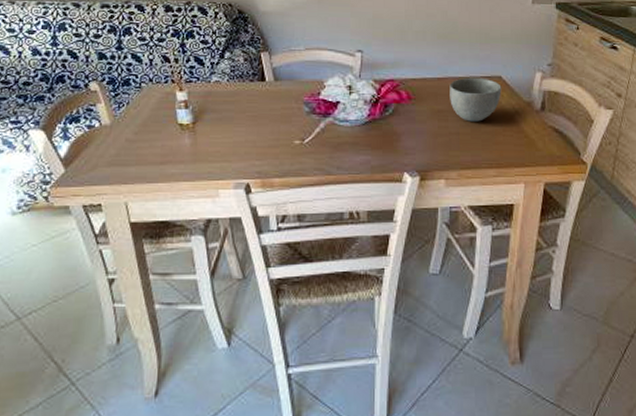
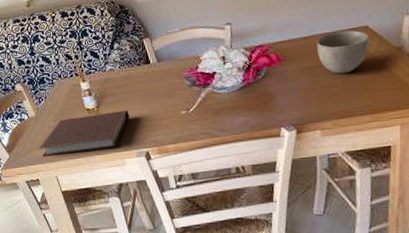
notebook: none [109,131,232,177] -> present [40,110,129,157]

